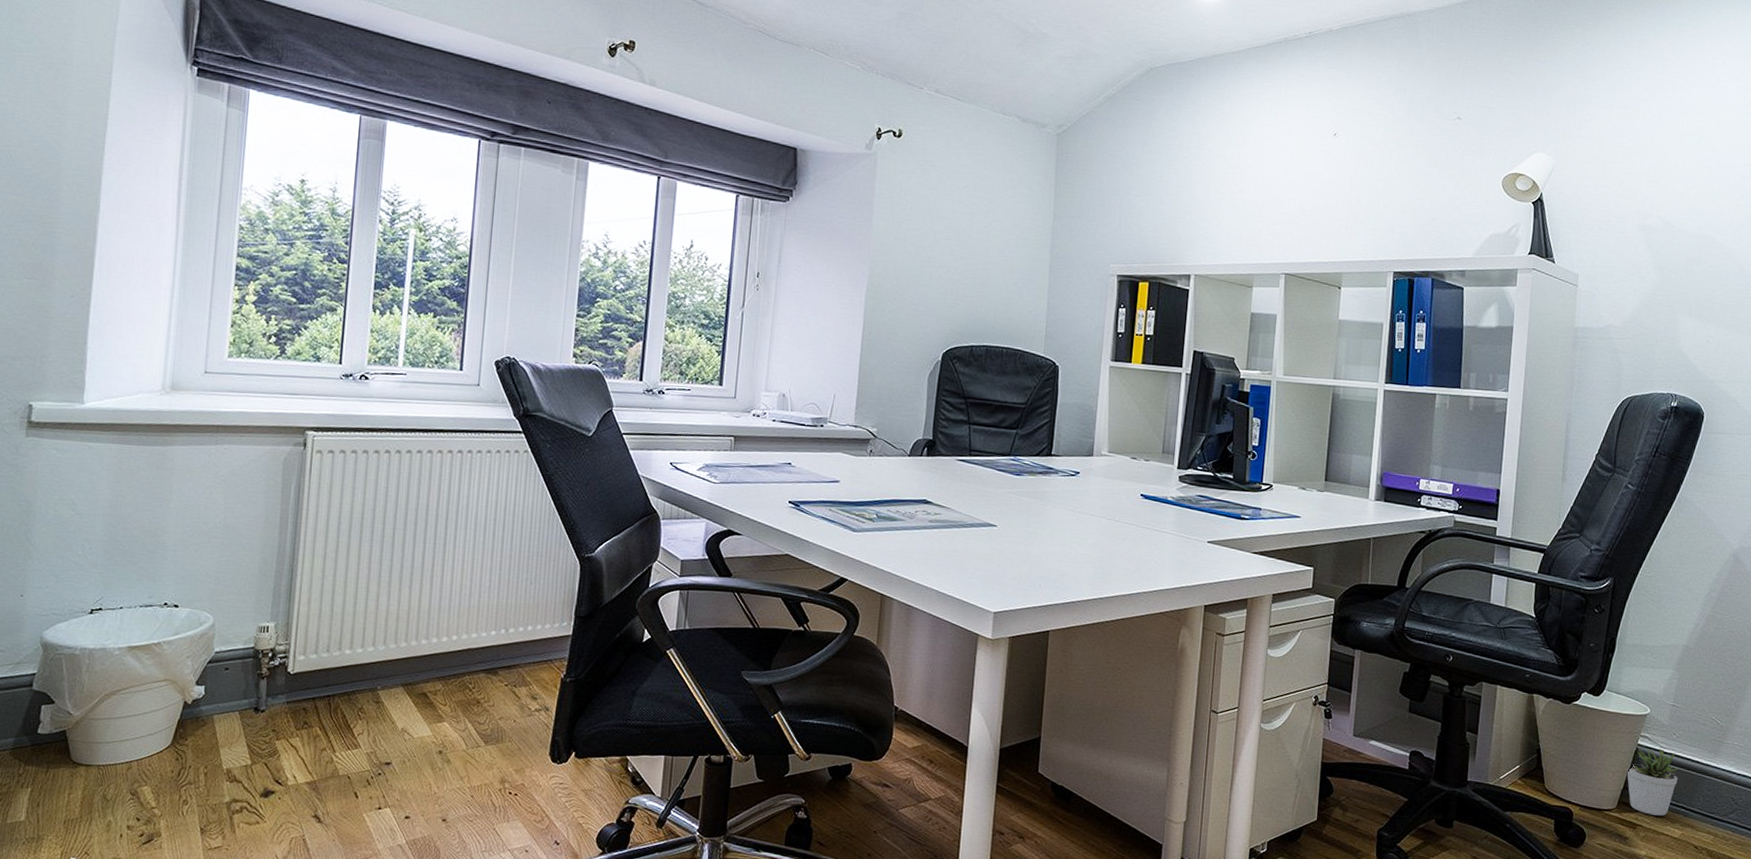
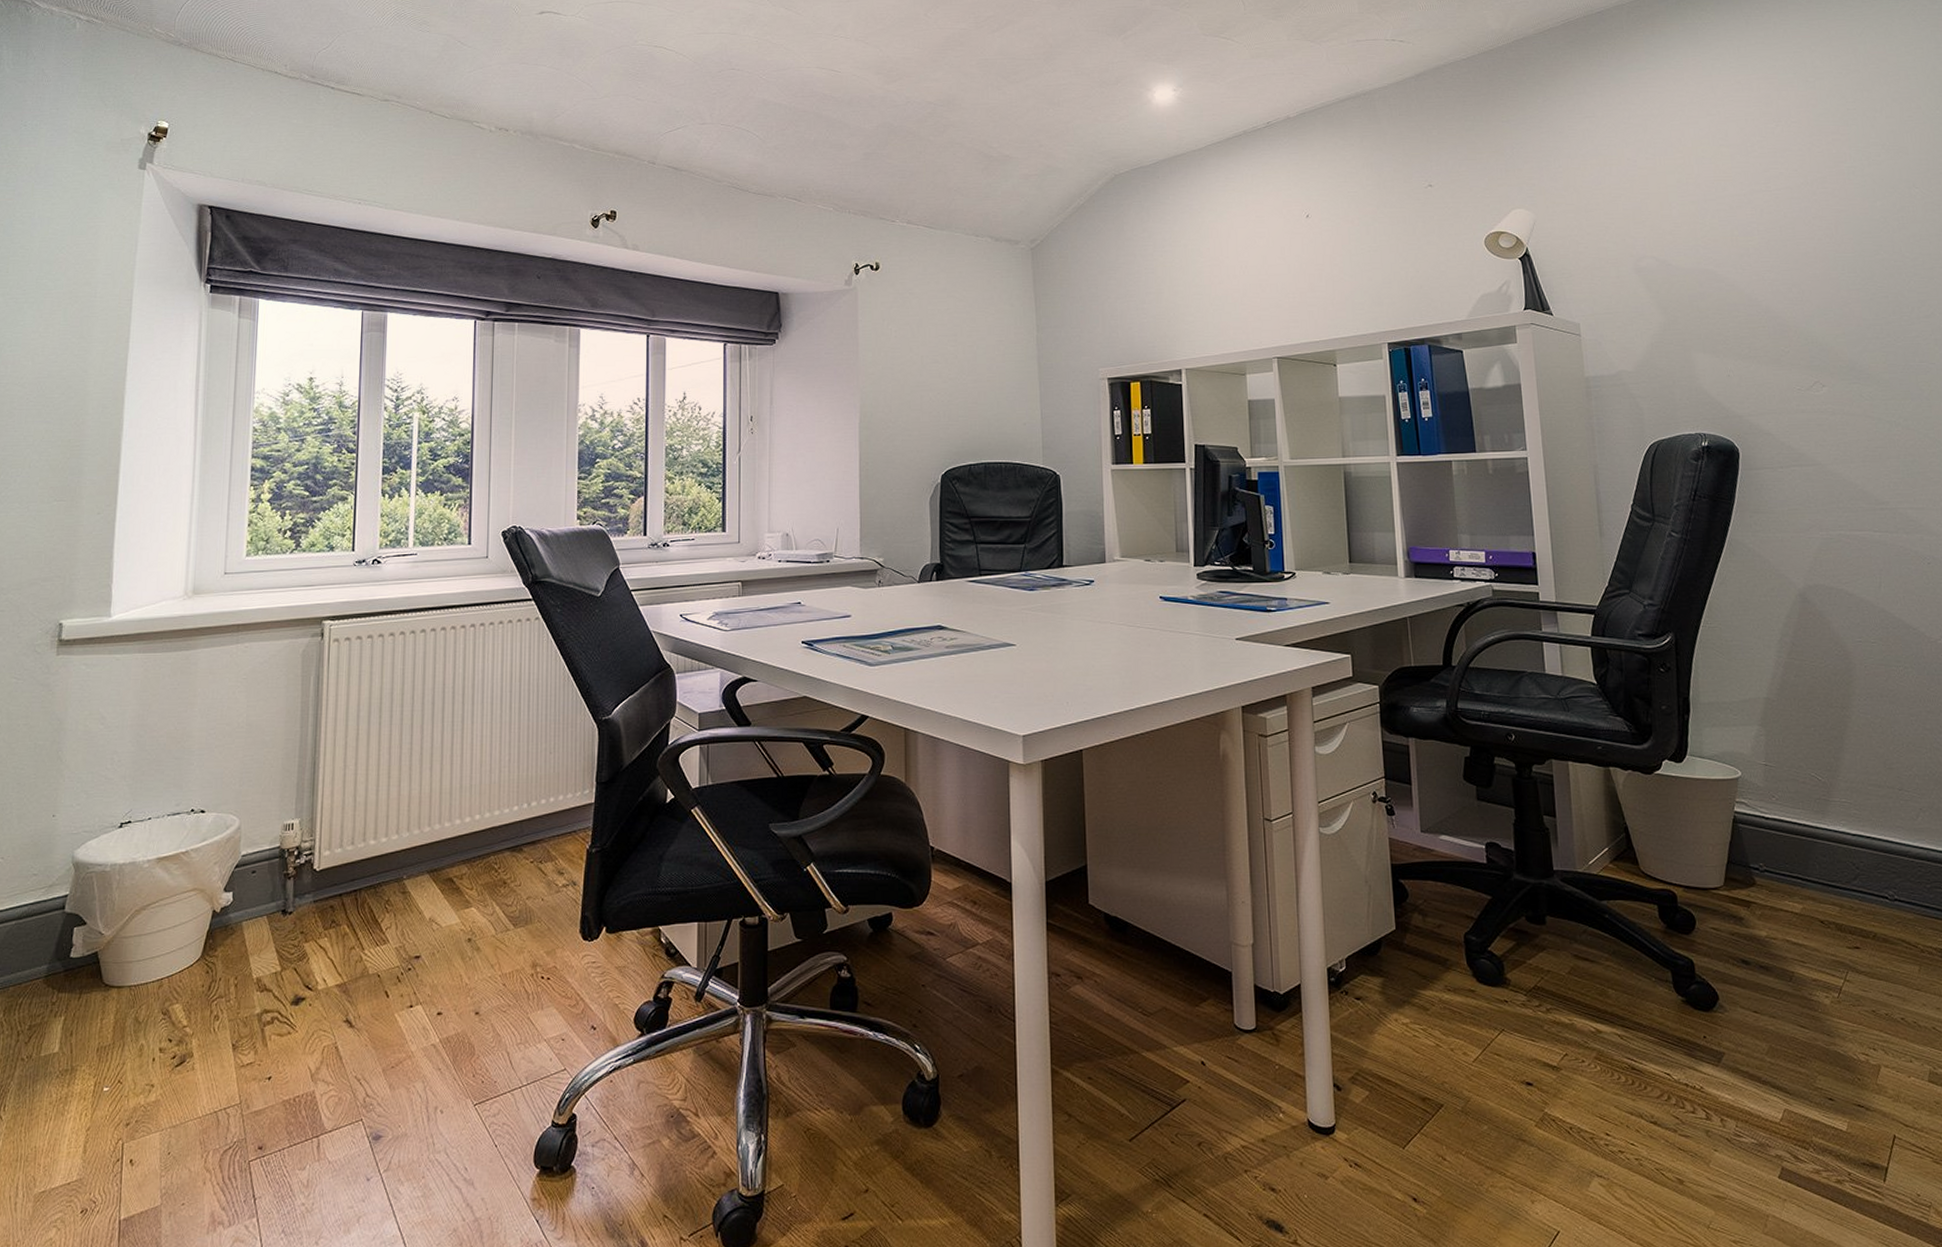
potted plant: present [1626,747,1679,816] -> none [1727,813,1787,890]

